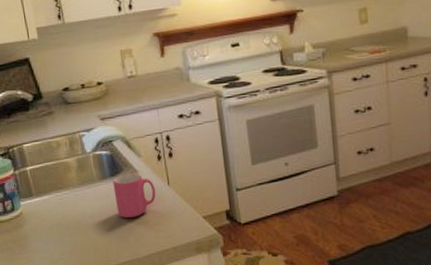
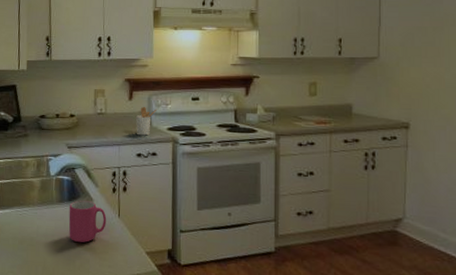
utensil holder: none [170,62,195,95] -> present [135,107,158,136]

